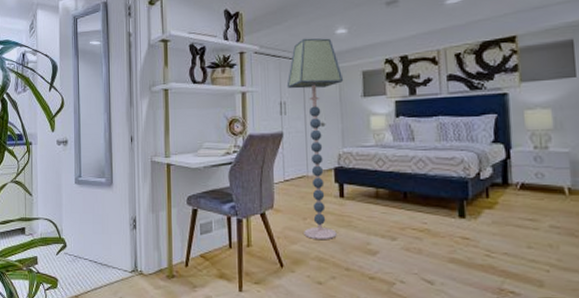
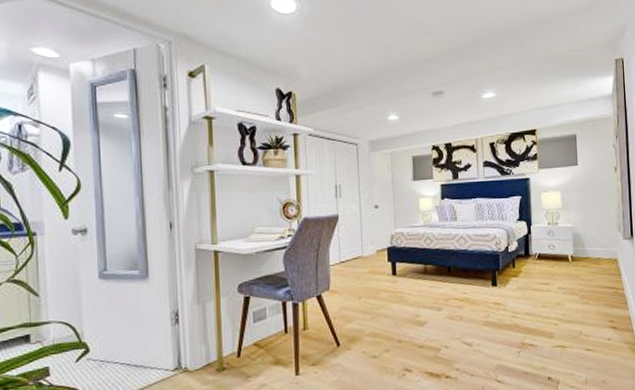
floor lamp: present [286,38,344,241] -> none [341,122,396,317]

